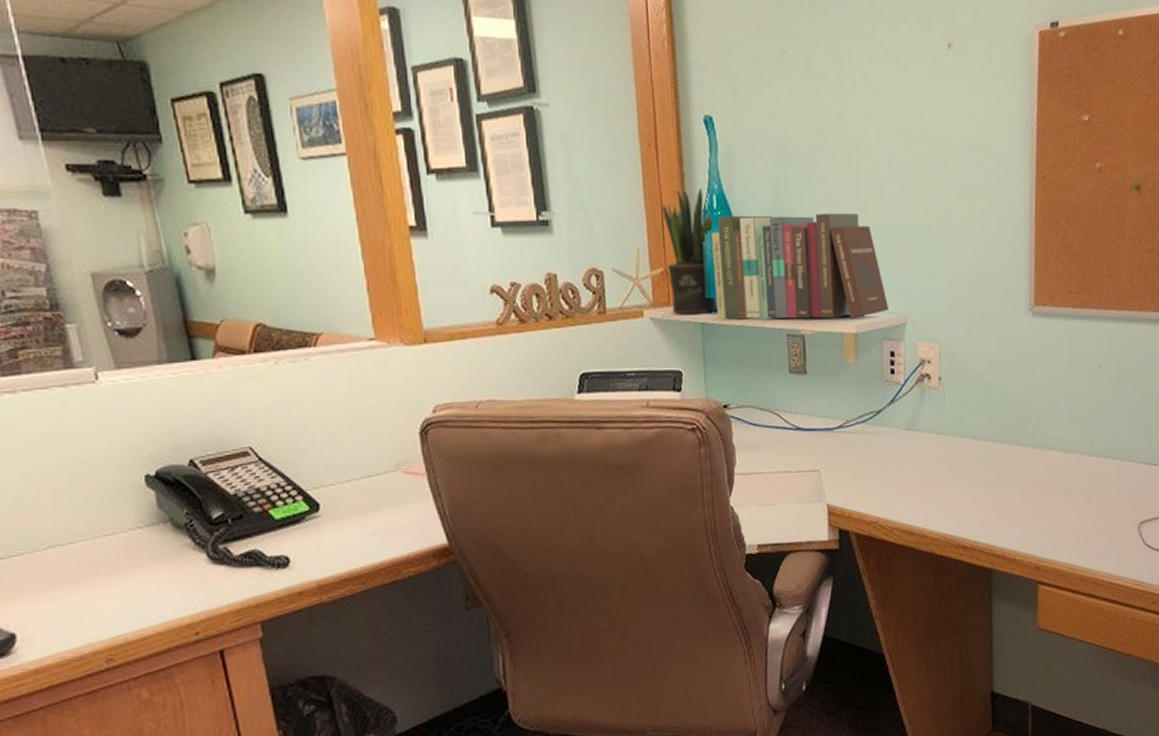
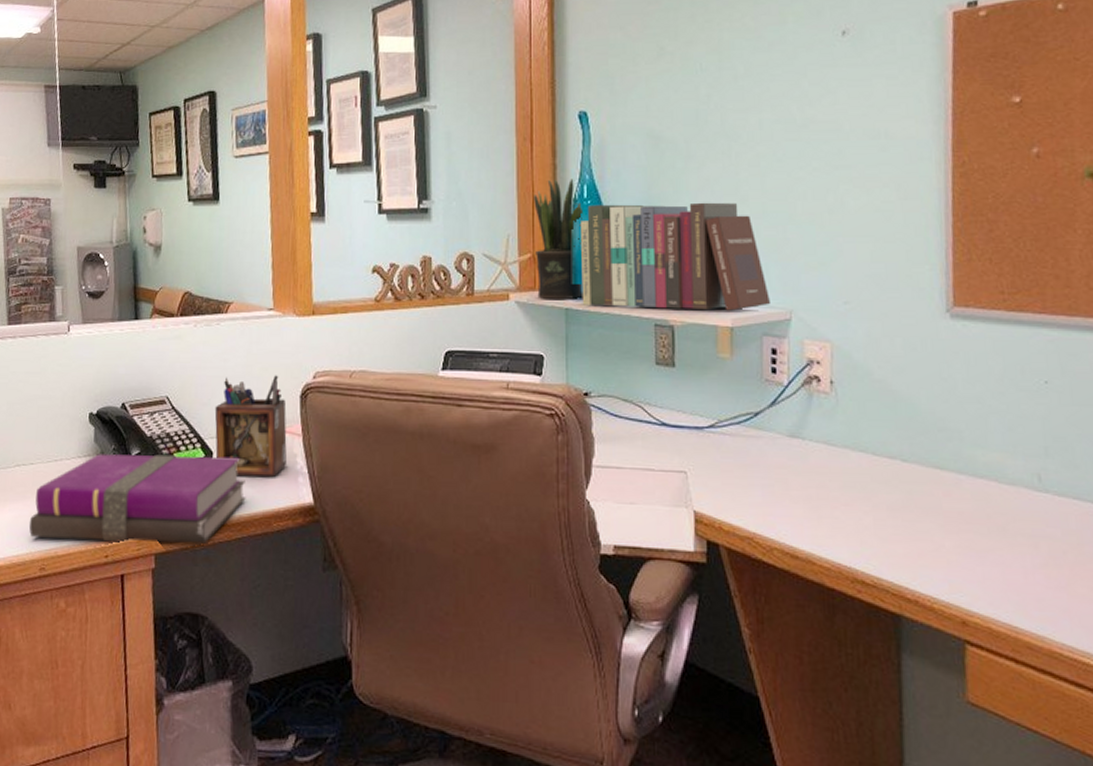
notebook: none [80,506,367,626] -> present [28,454,246,544]
desk organizer: none [315,412,411,525] -> present [214,375,287,477]

